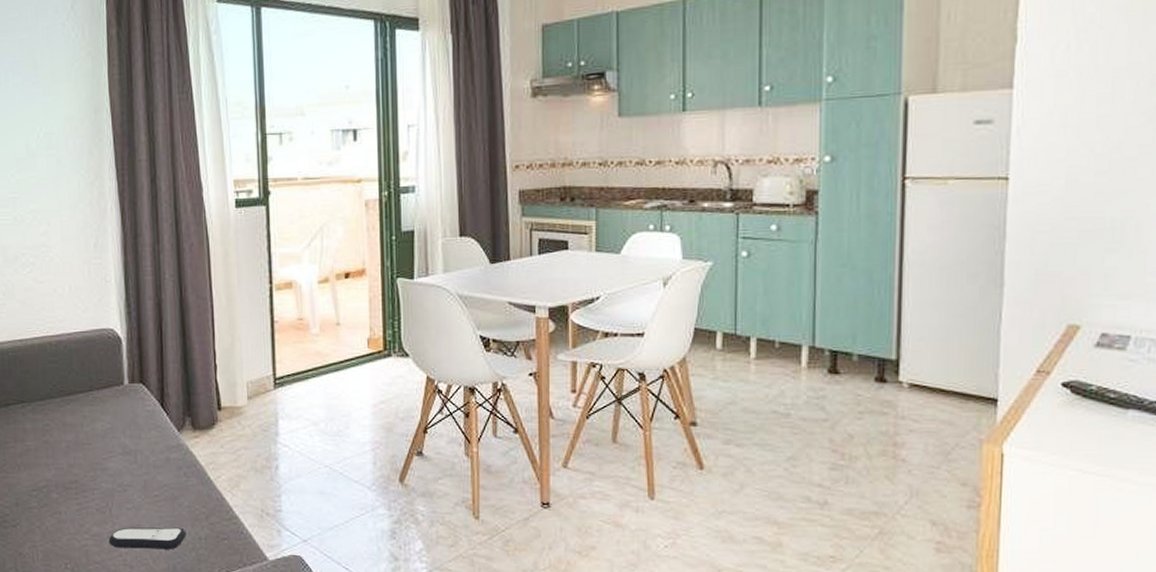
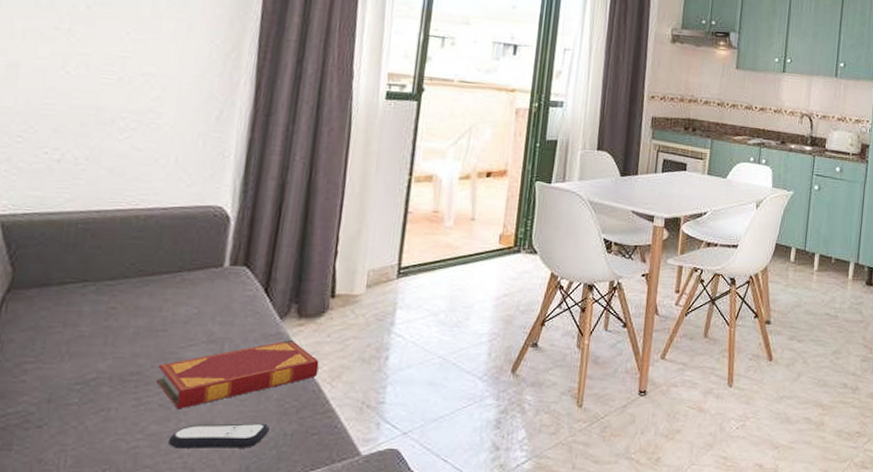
hardback book: none [90,450,218,514] -> present [156,339,319,410]

